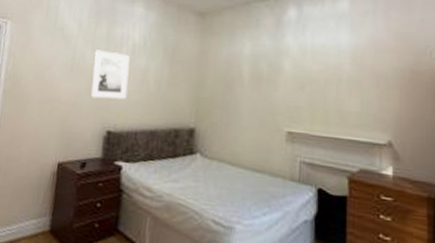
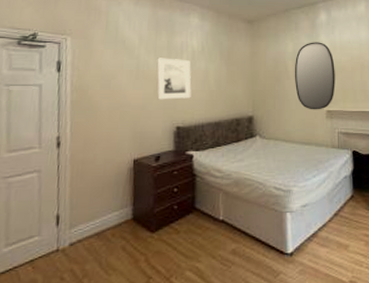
home mirror: none [249,43,303,130] -> present [295,42,335,110]

